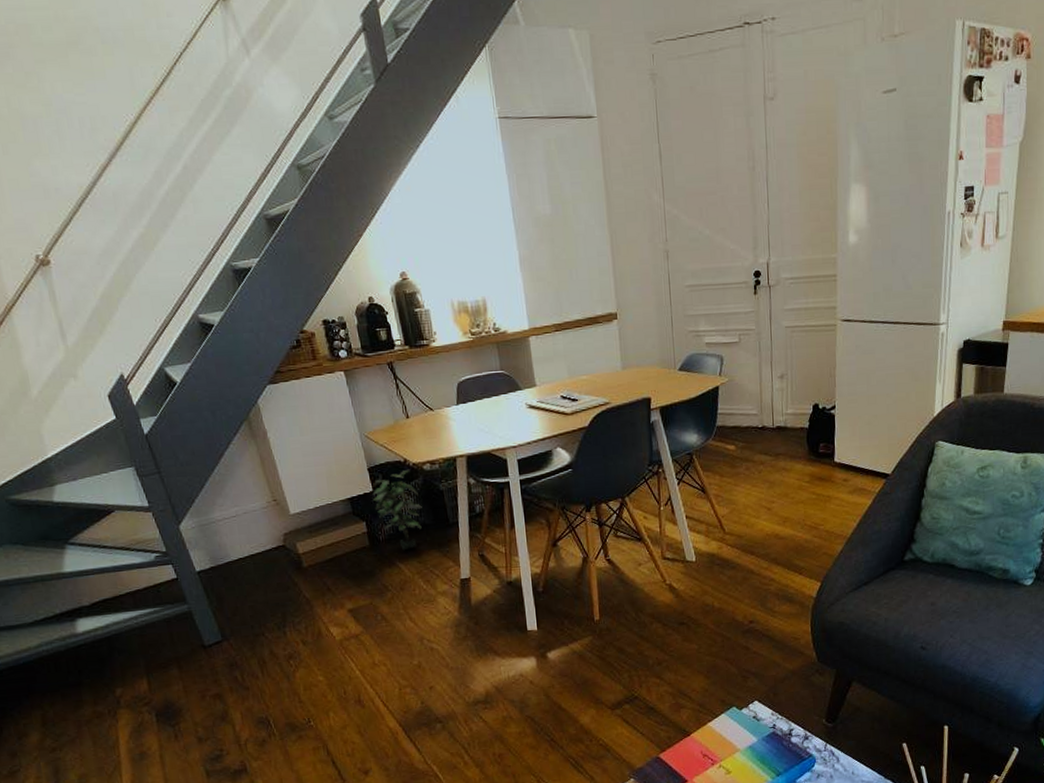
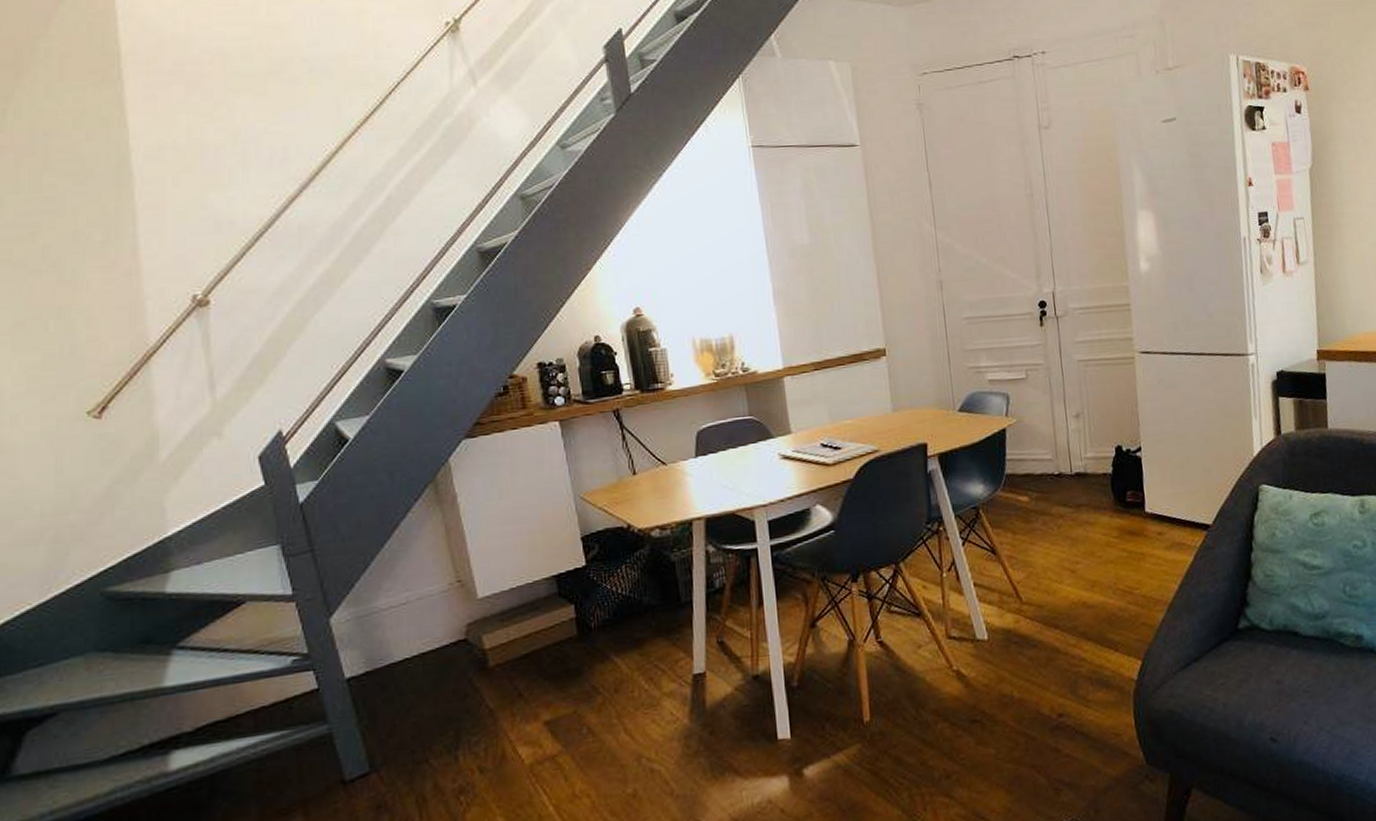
potted plant: present [373,469,422,551] -> none [585,536,648,640]

